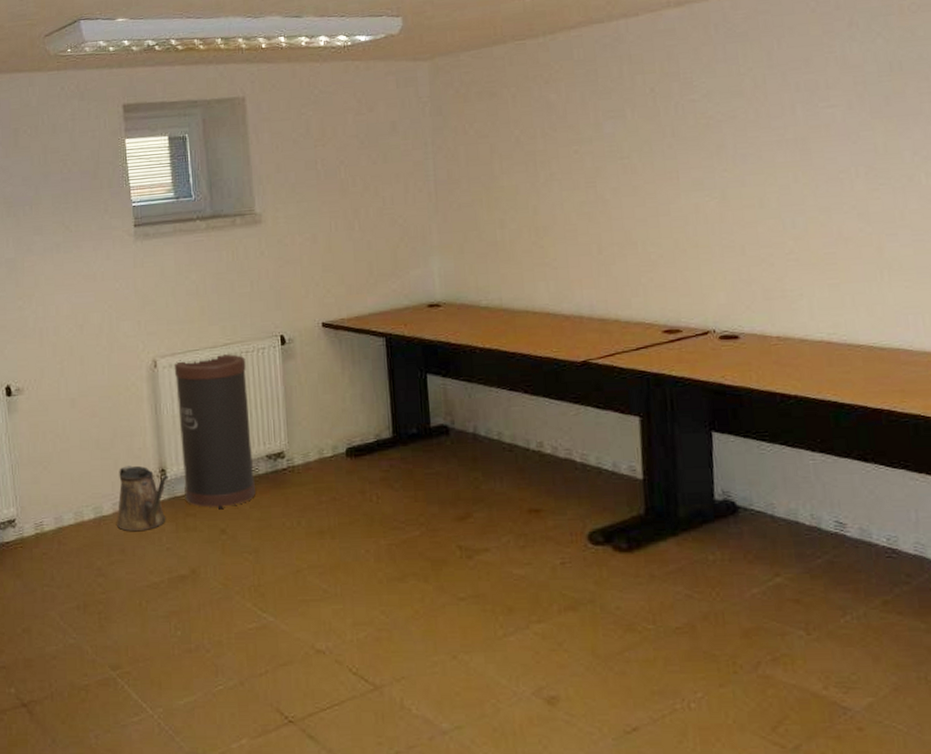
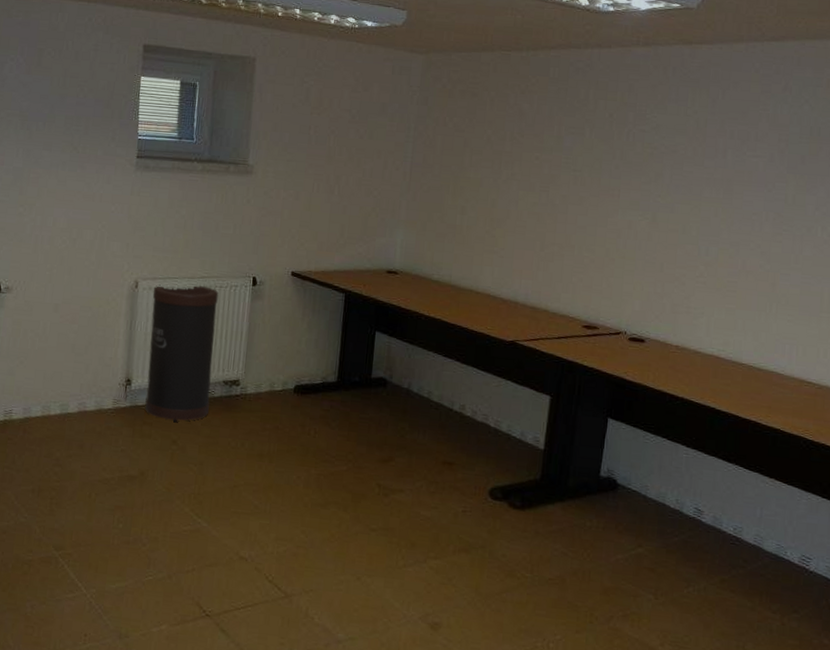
watering can: present [117,465,168,531] -> none [79,371,133,432]

